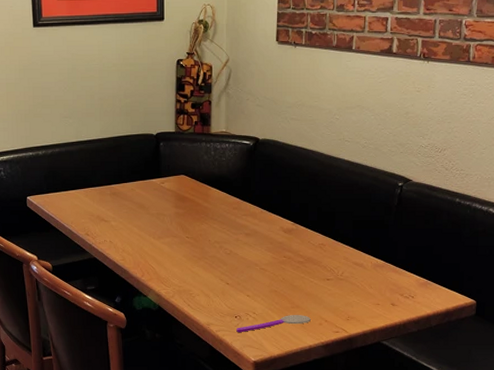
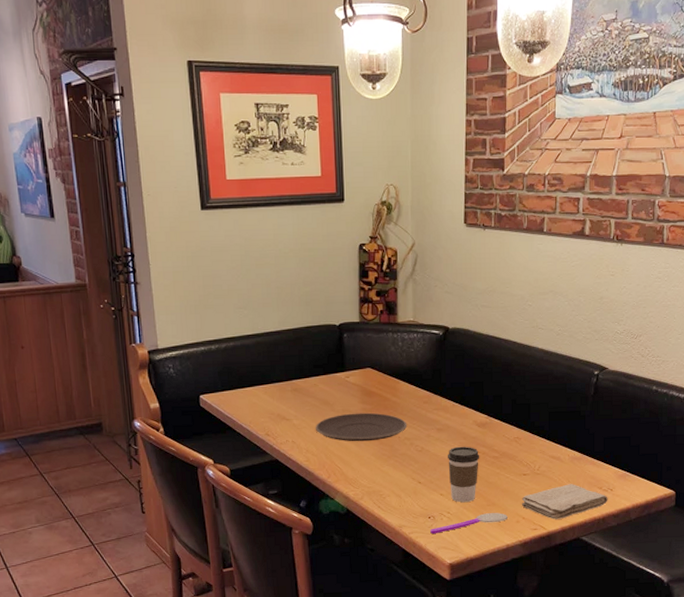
plate: none [131,216,217,244] -> present [315,412,408,442]
coffee cup: none [255,250,286,304] -> present [448,446,480,503]
washcloth: none [324,290,409,323] -> present [521,484,608,519]

